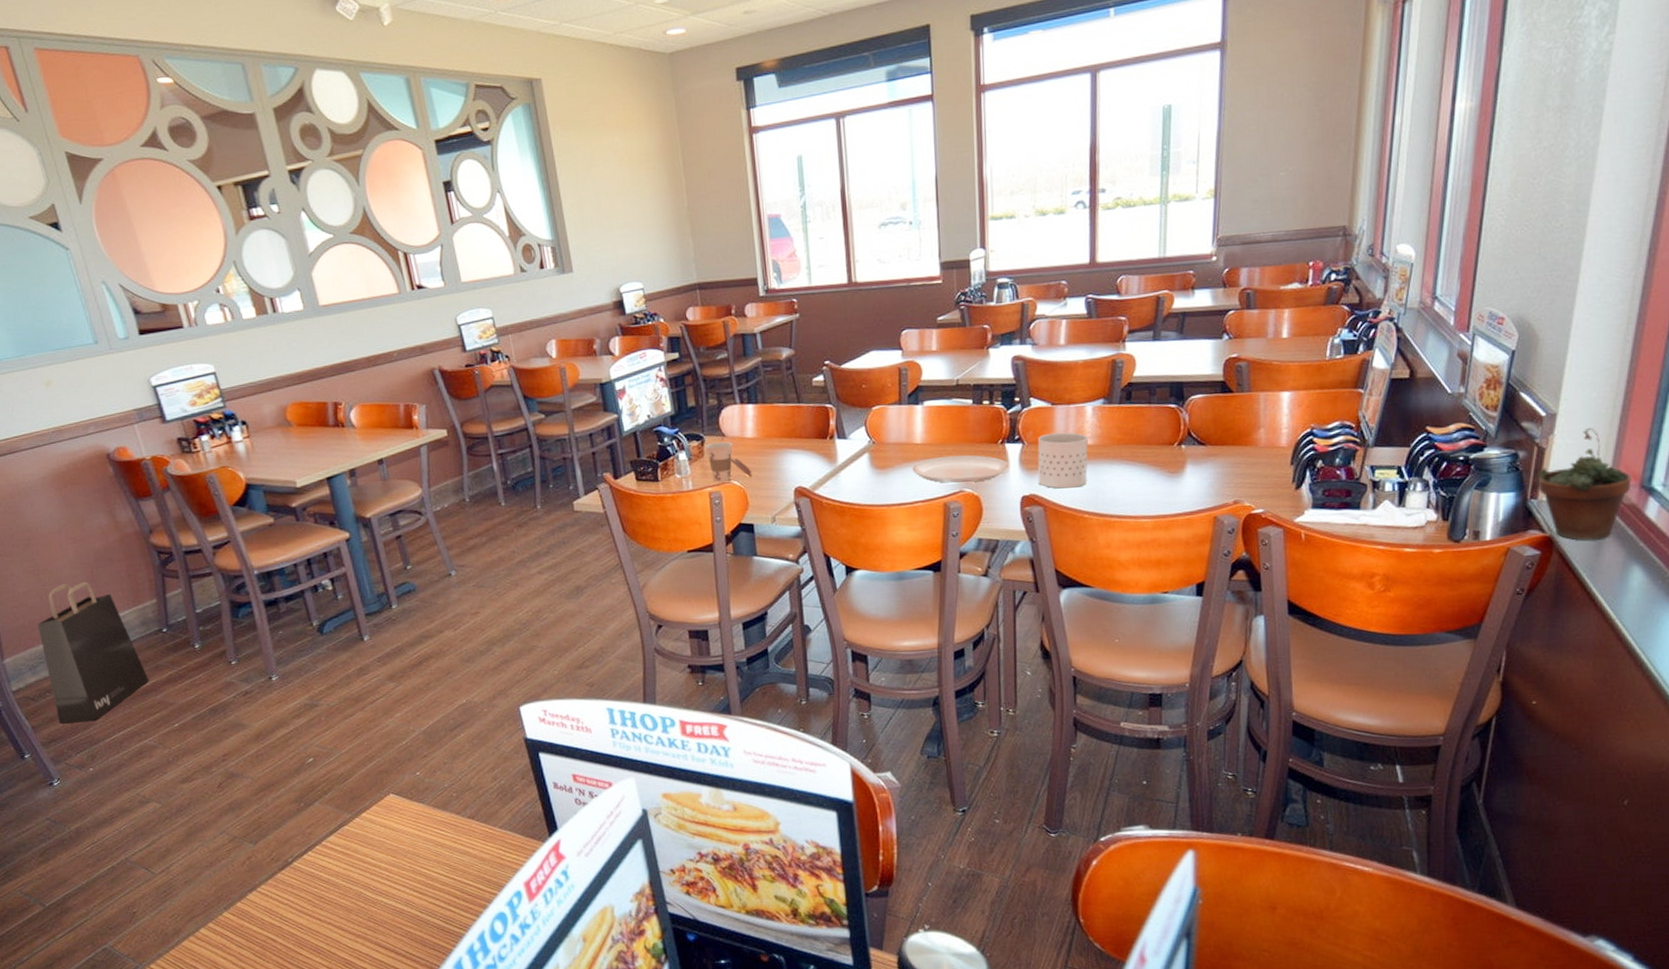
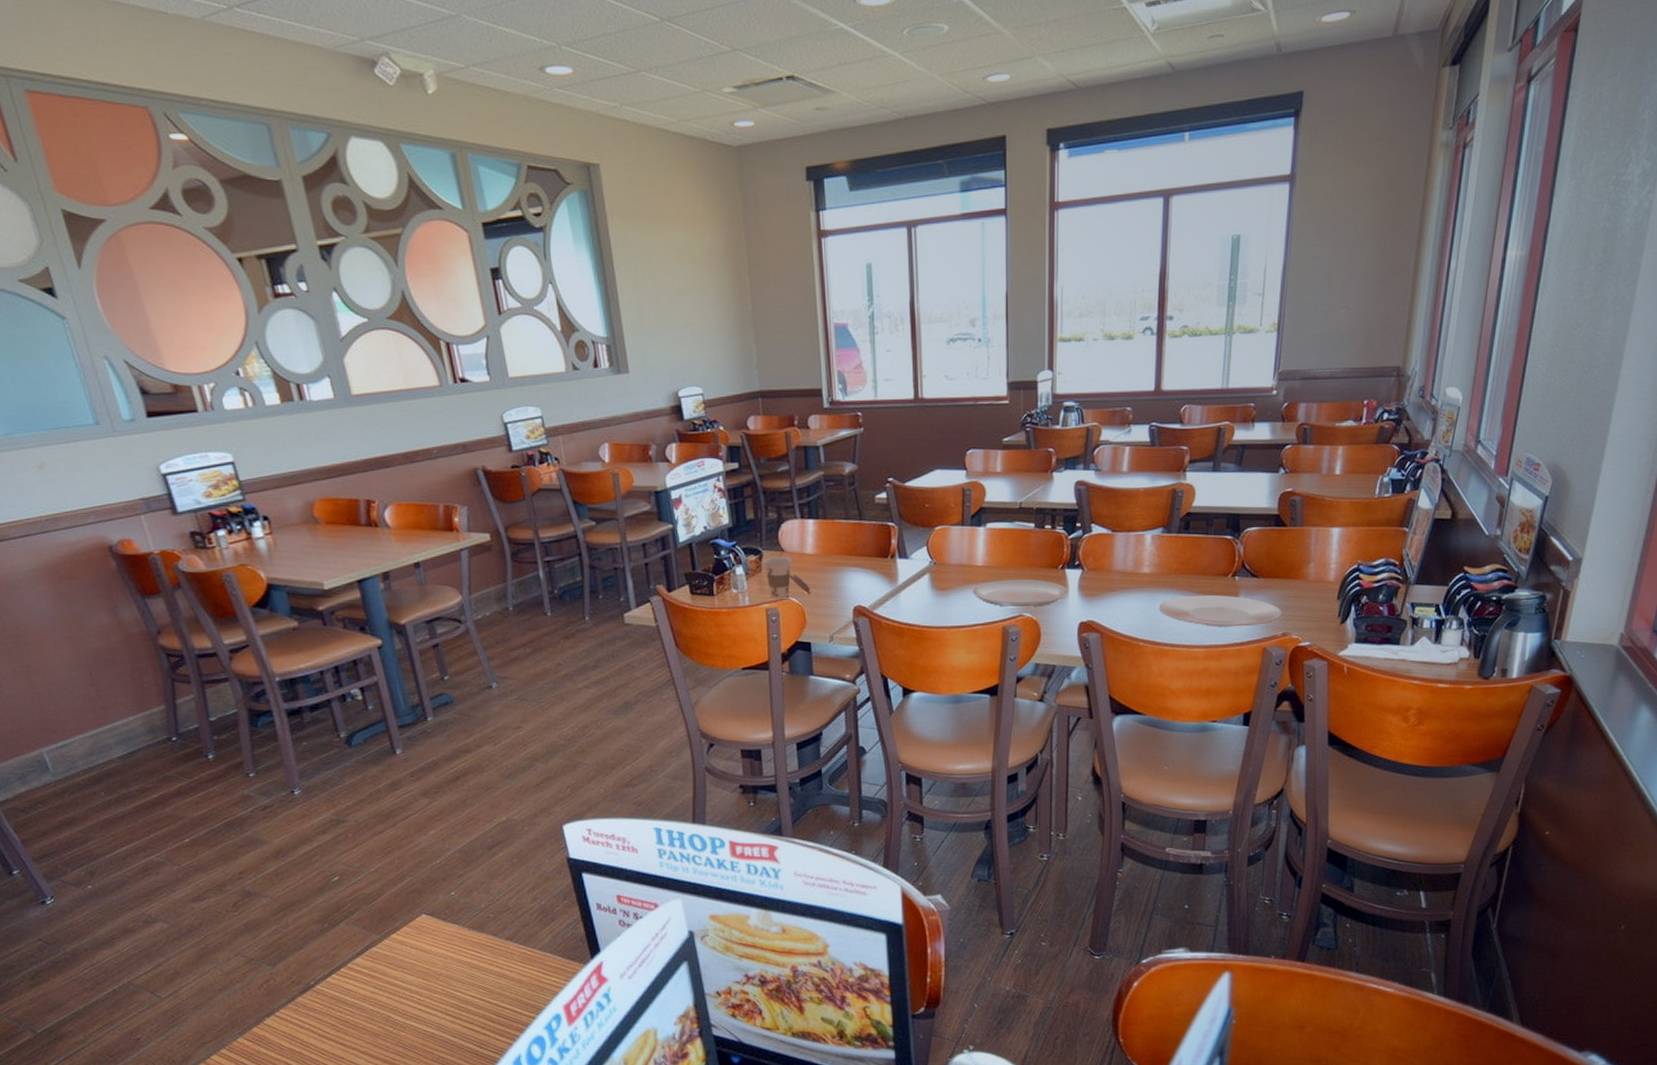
shopping bag: present [37,581,150,724] -> none [27,684,157,838]
mug: present [1037,432,1089,489] -> none [1096,559,1146,616]
plate: none [1103,464,1233,497] -> present [1159,594,1282,628]
succulent plant: present [1538,427,1631,540] -> none [1562,572,1645,680]

